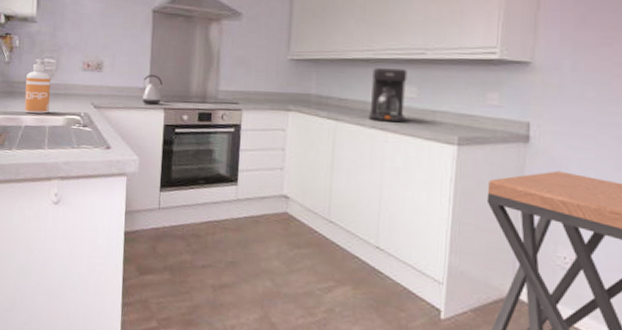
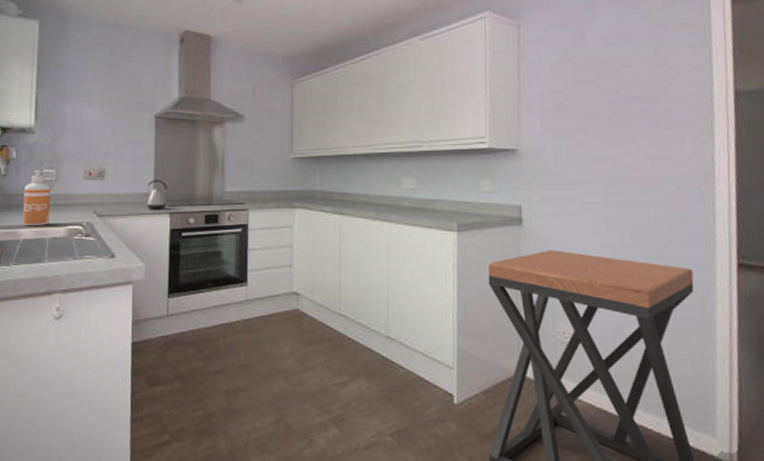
coffee maker: present [369,68,408,123] -> none [372,162,407,213]

